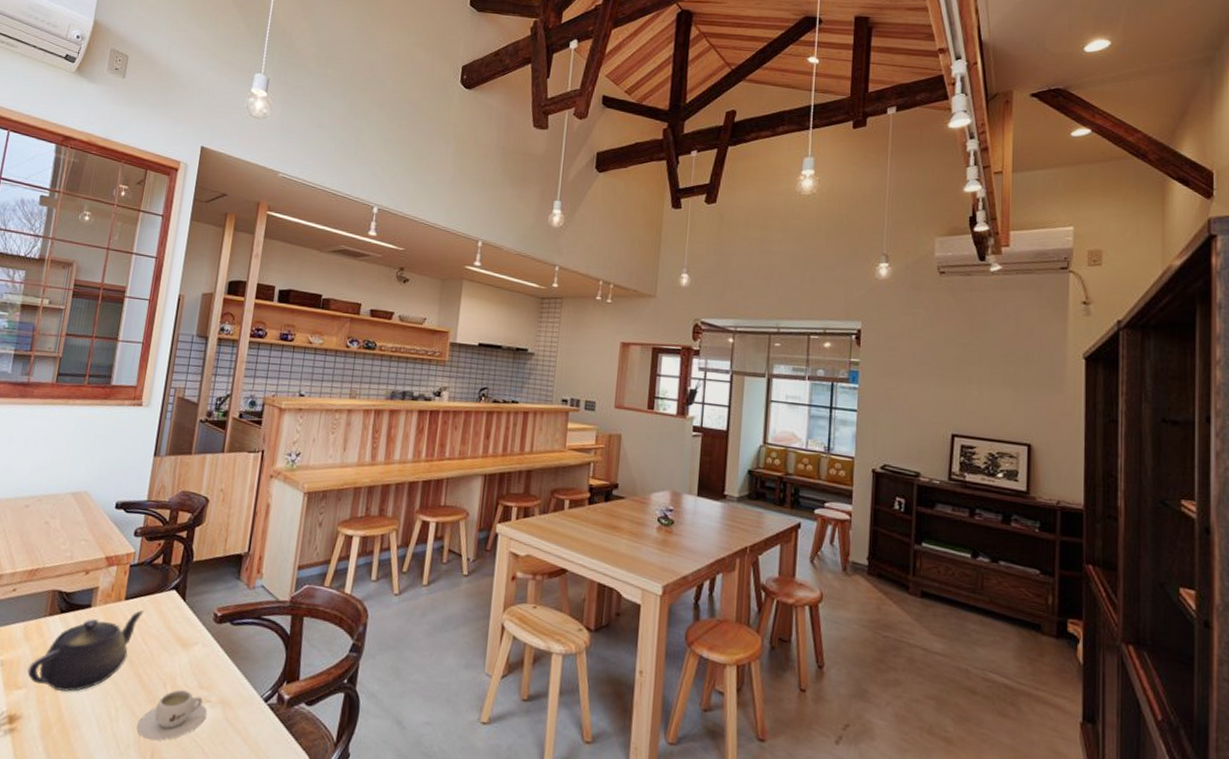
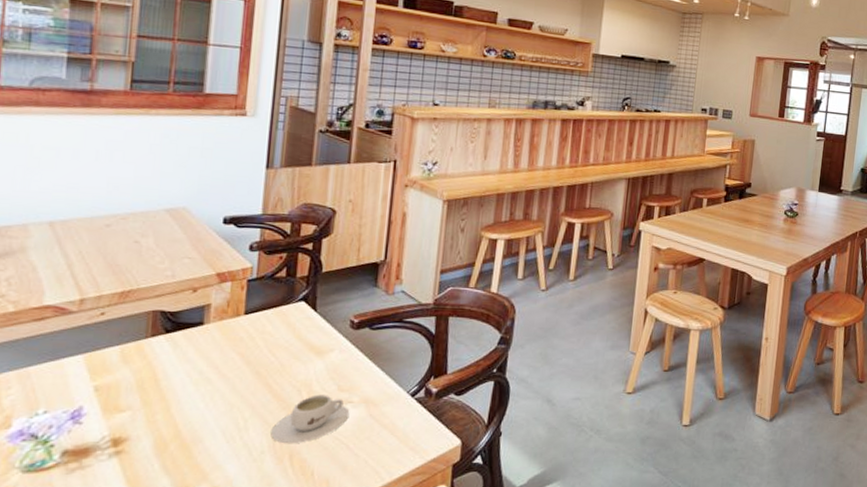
teapot: present [27,610,144,692] -> none [130,323,269,410]

